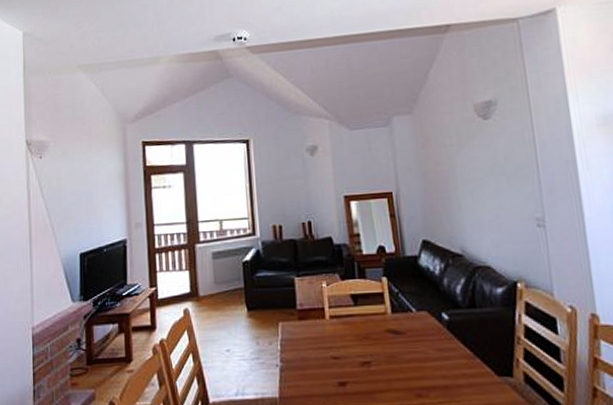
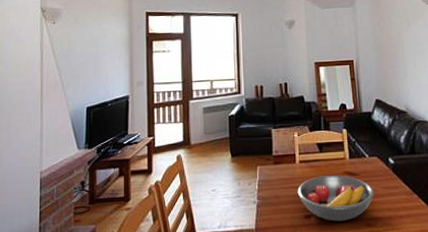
fruit bowl: none [328,334,425,391] -> present [297,175,375,222]

